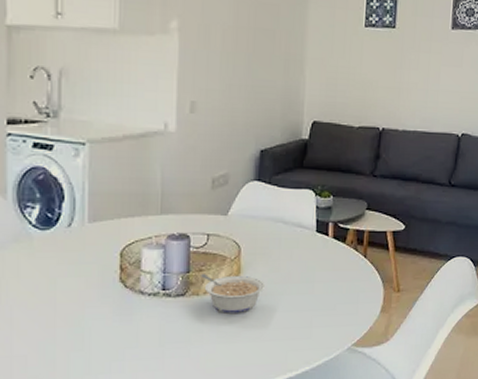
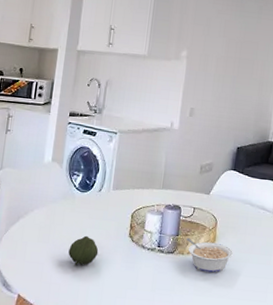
fruit: none [33,287,78,329] -> present [68,235,99,265]

